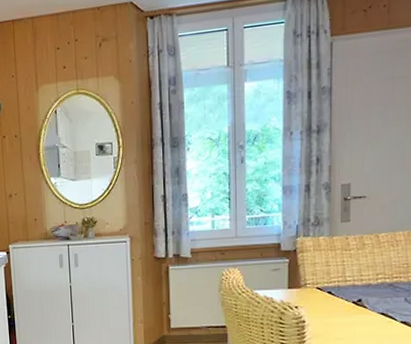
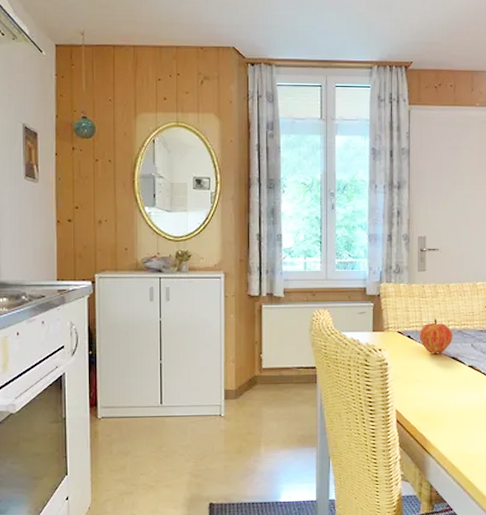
fruit: none [341,272,382,311] -> present [419,319,453,354]

